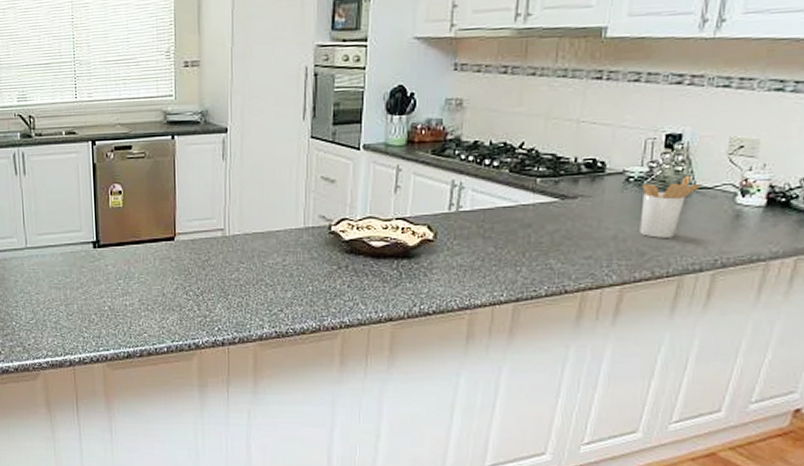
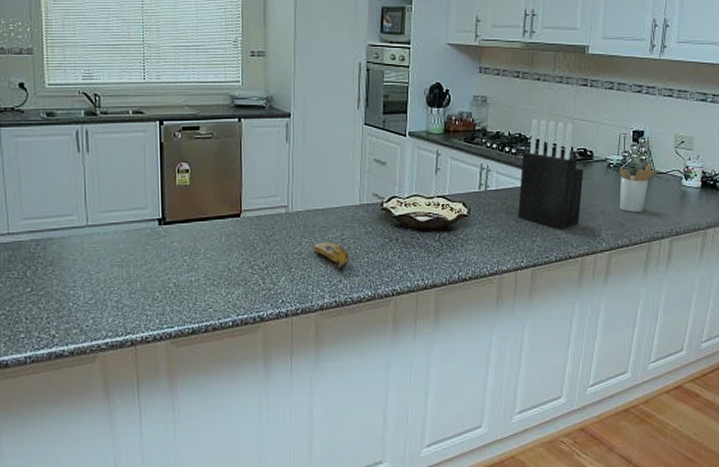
banana: none [251,268,292,300] -> present [313,242,349,271]
knife block: none [497,124,591,257] -> present [517,119,584,229]

